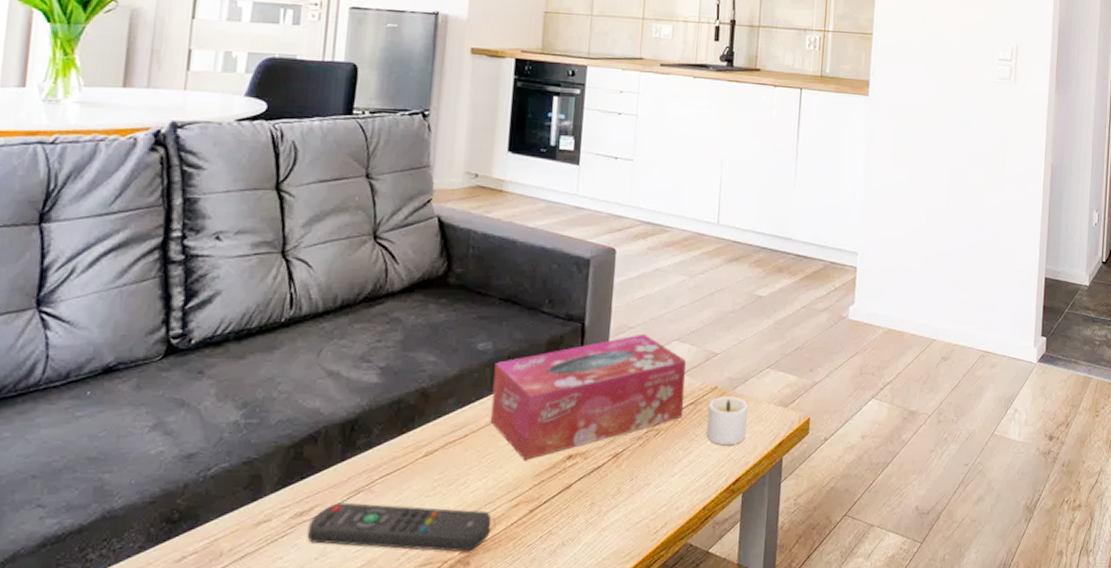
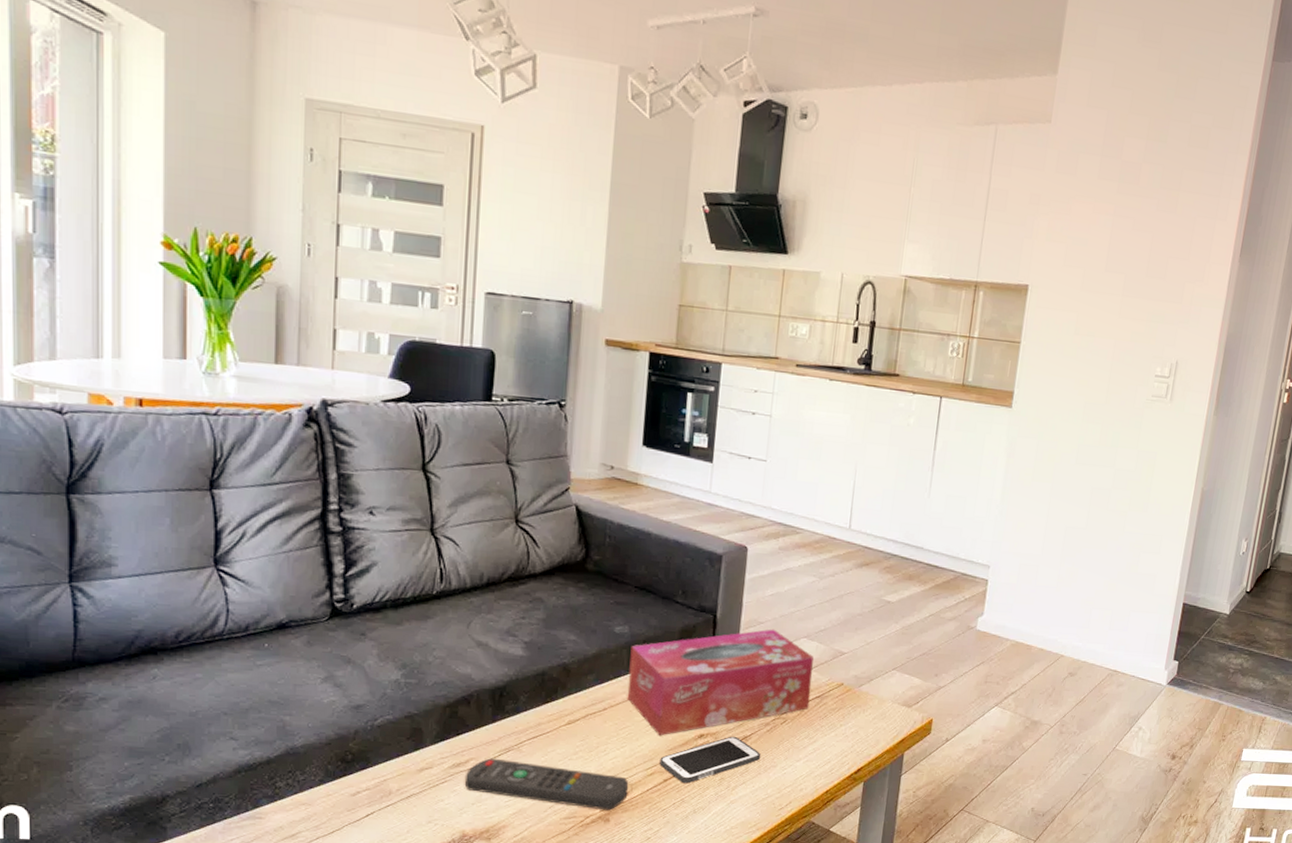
cell phone: none [525,454,634,513] -> present [659,736,761,784]
candle: present [707,396,748,446] -> none [831,693,873,738]

